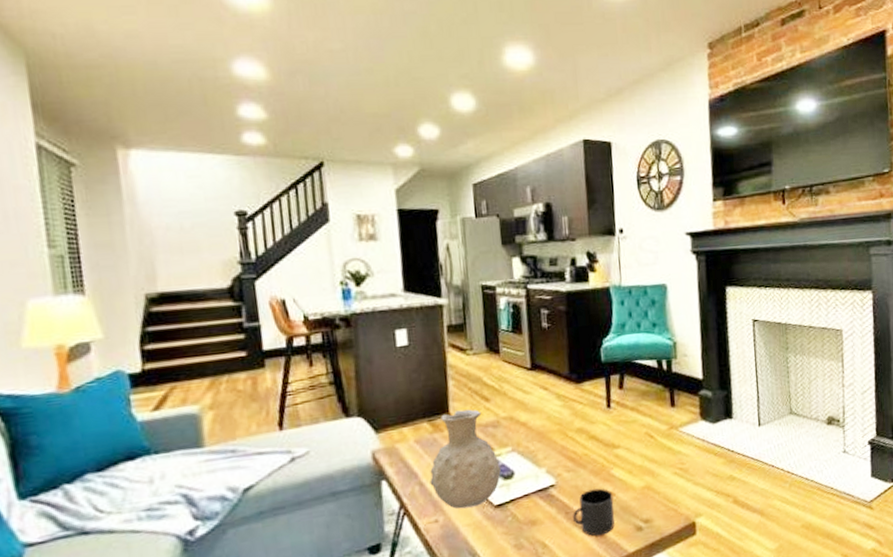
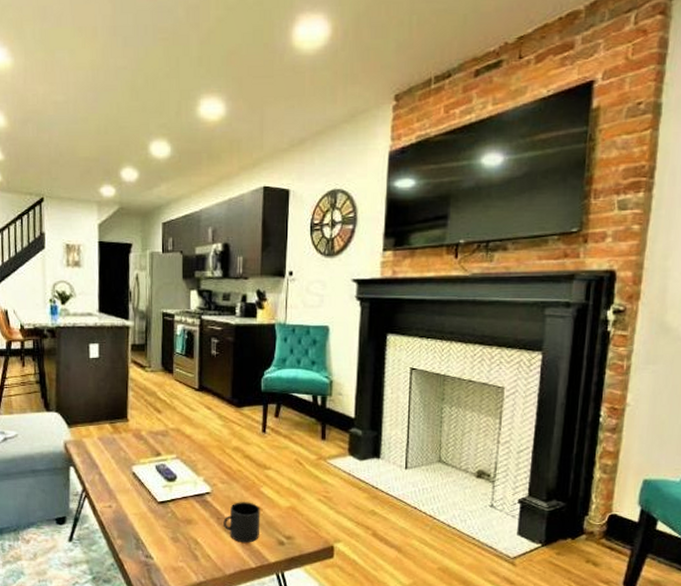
vase: present [430,409,501,509] -> none [107,418,166,500]

